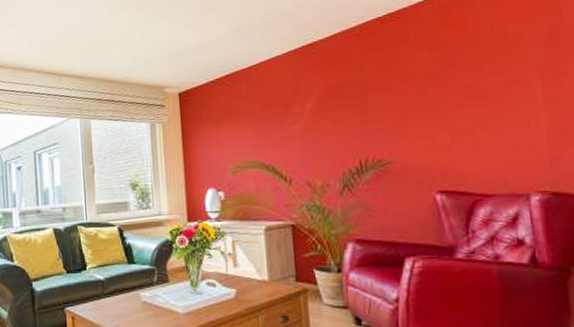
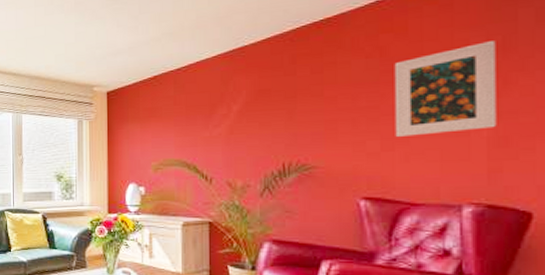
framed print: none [456,33,553,129] -> present [394,41,497,137]

